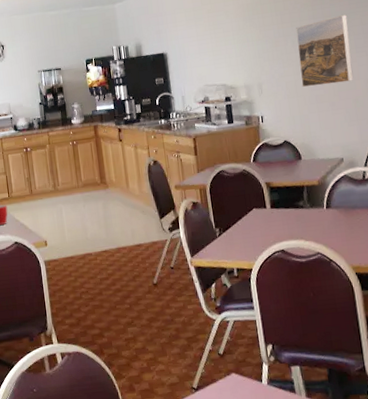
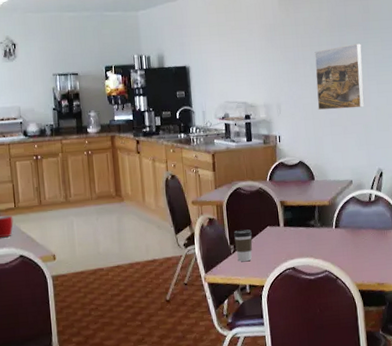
coffee cup: none [218,212,239,245] -> present [233,229,253,262]

